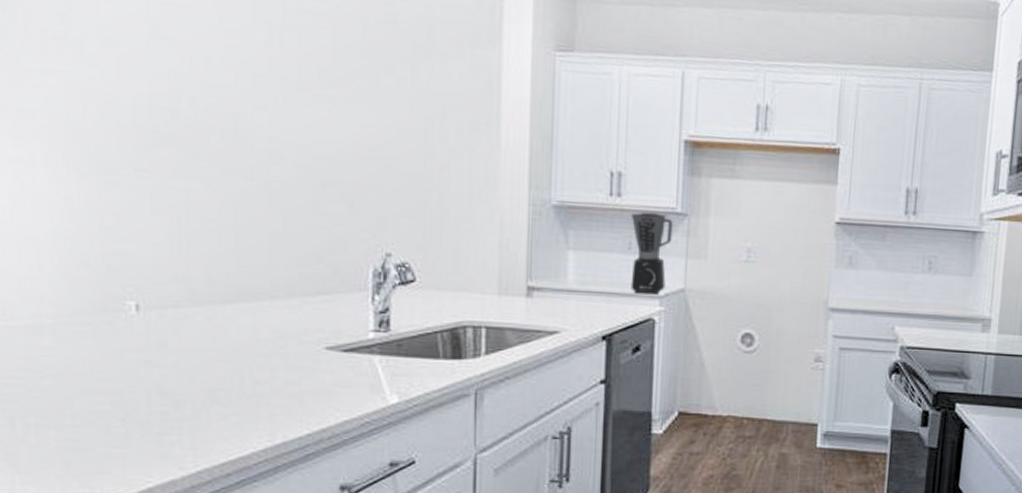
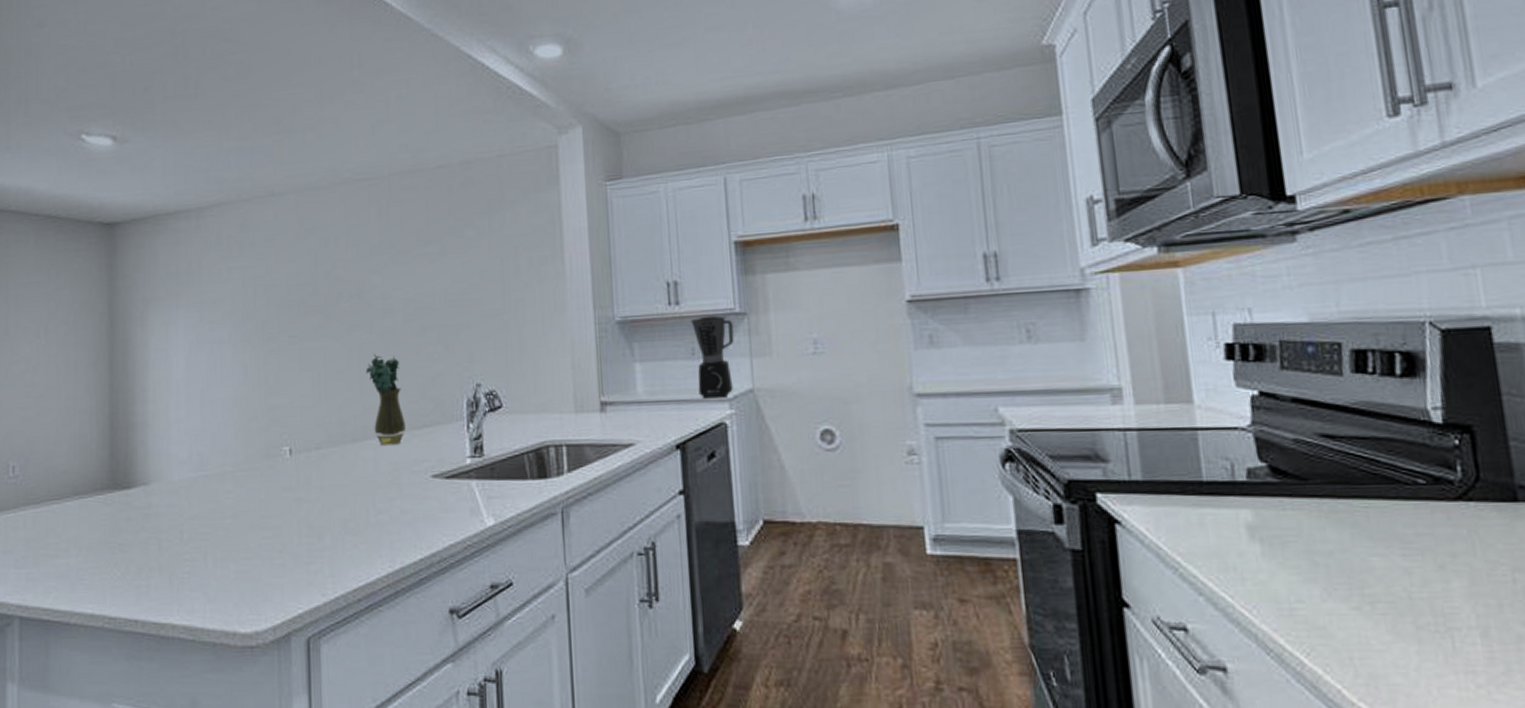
vase: none [244,205,294,311] -> present [365,354,406,445]

